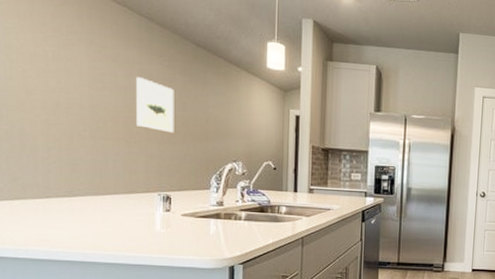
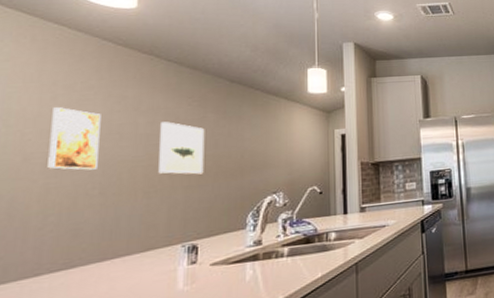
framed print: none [45,48,86,113] -> present [47,107,101,170]

